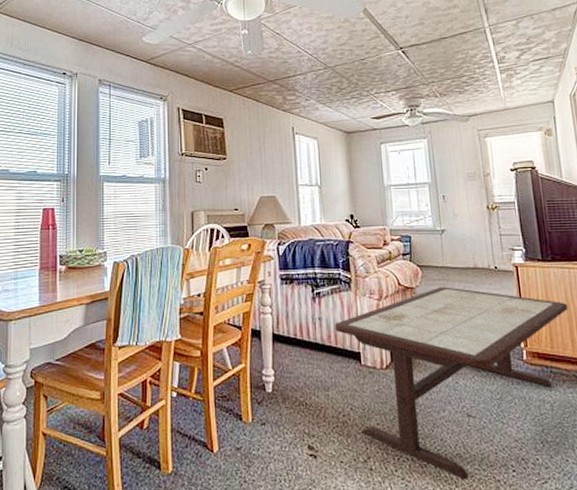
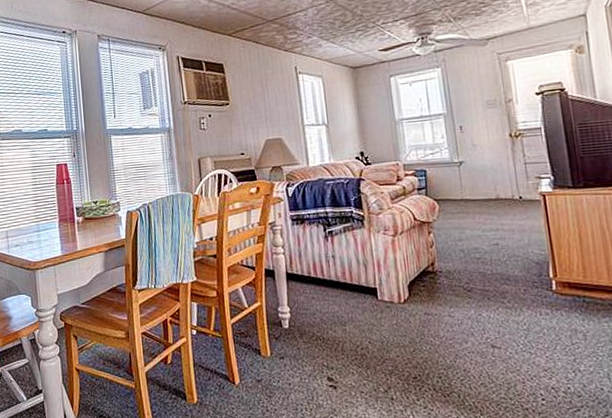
coffee table: present [335,286,568,480] -> none [349,219,603,409]

